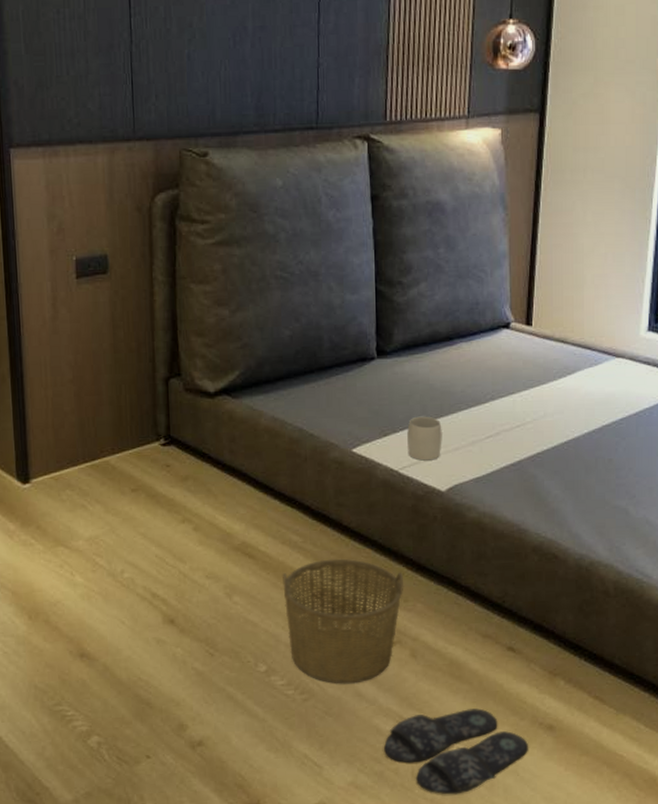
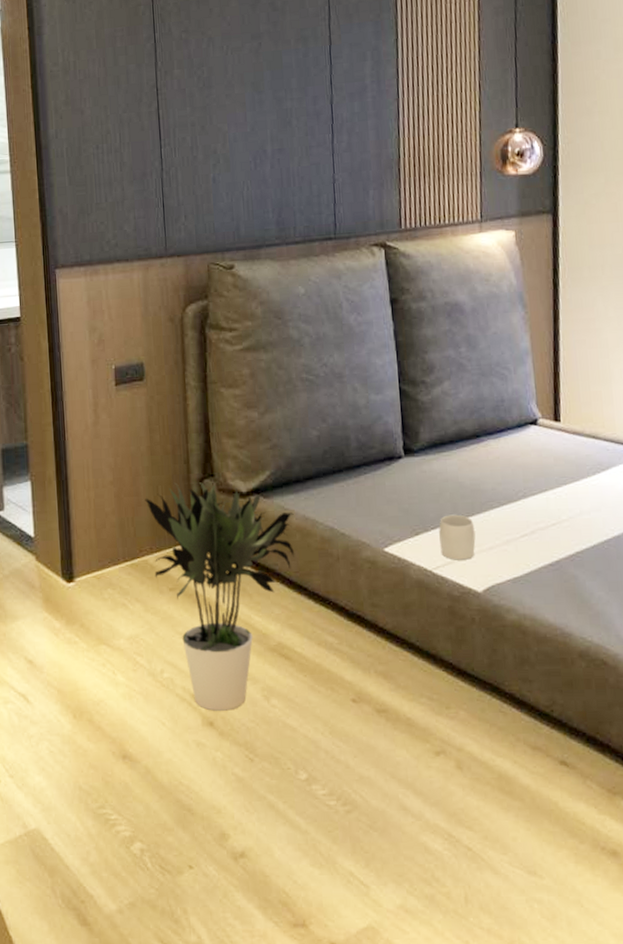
potted plant: none [107,382,263,609] -> present [145,482,294,711]
basket: present [282,558,404,685] -> none [319,661,445,796]
slippers: present [384,708,528,795] -> none [433,828,591,925]

